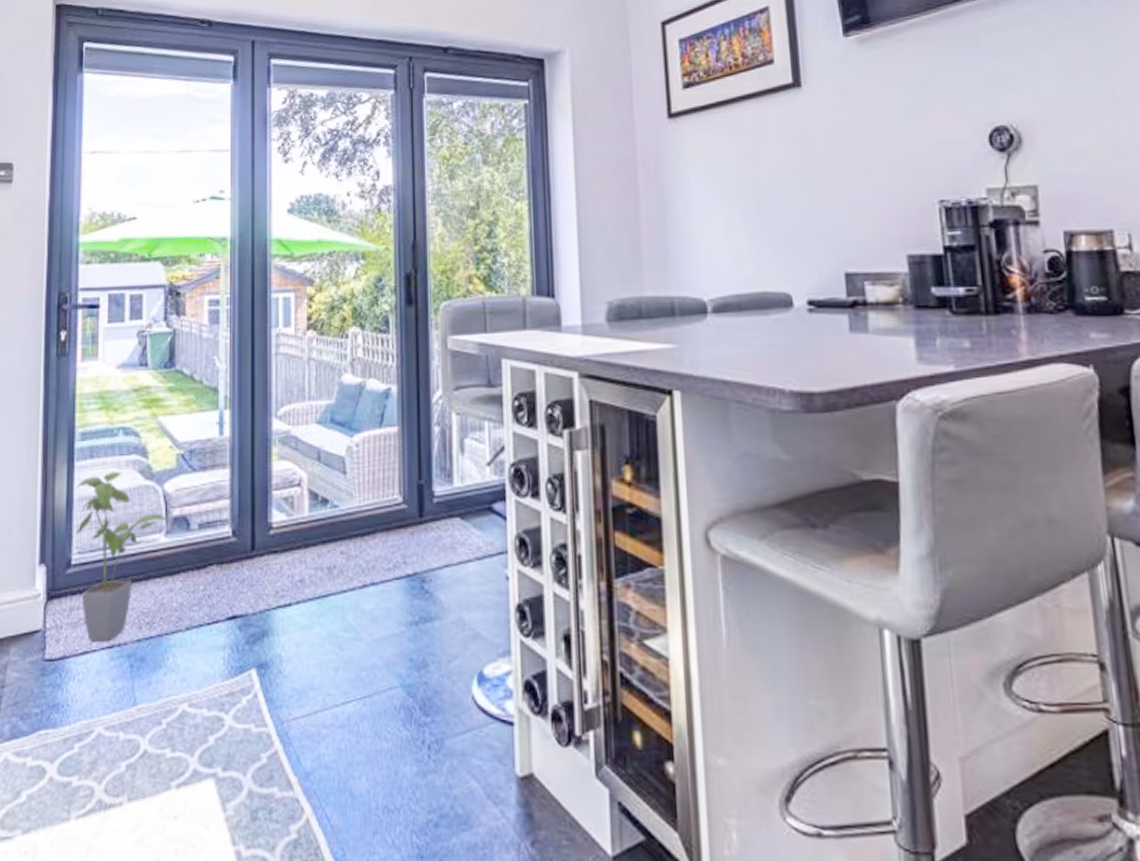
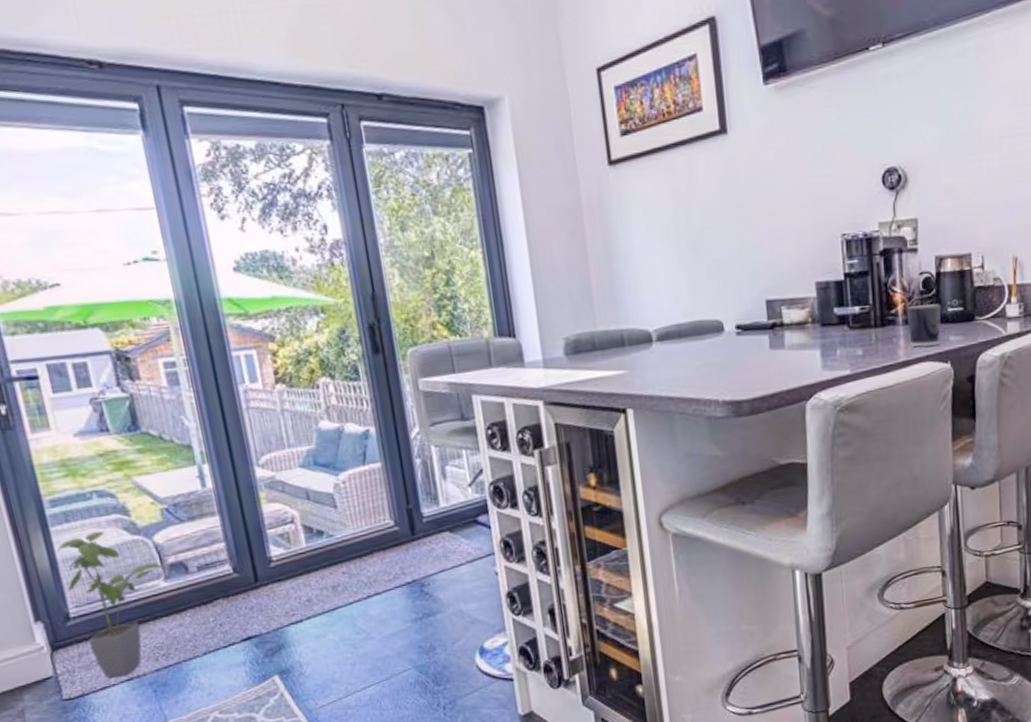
mug: none [1027,289,1077,344] -> present [906,303,941,347]

